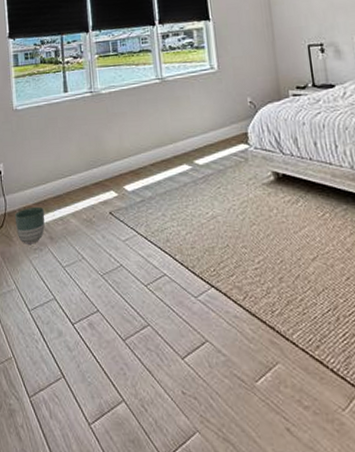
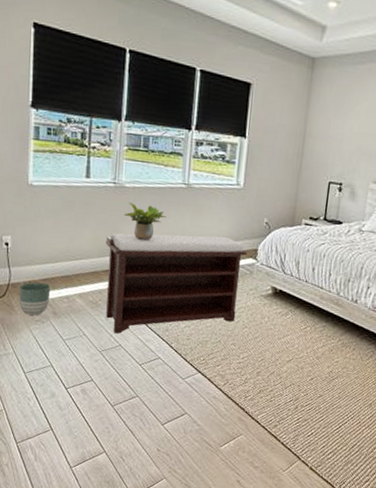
bench: none [90,125,240,253] -> present [105,233,248,334]
potted plant: none [105,107,146,145] -> present [124,201,166,240]

